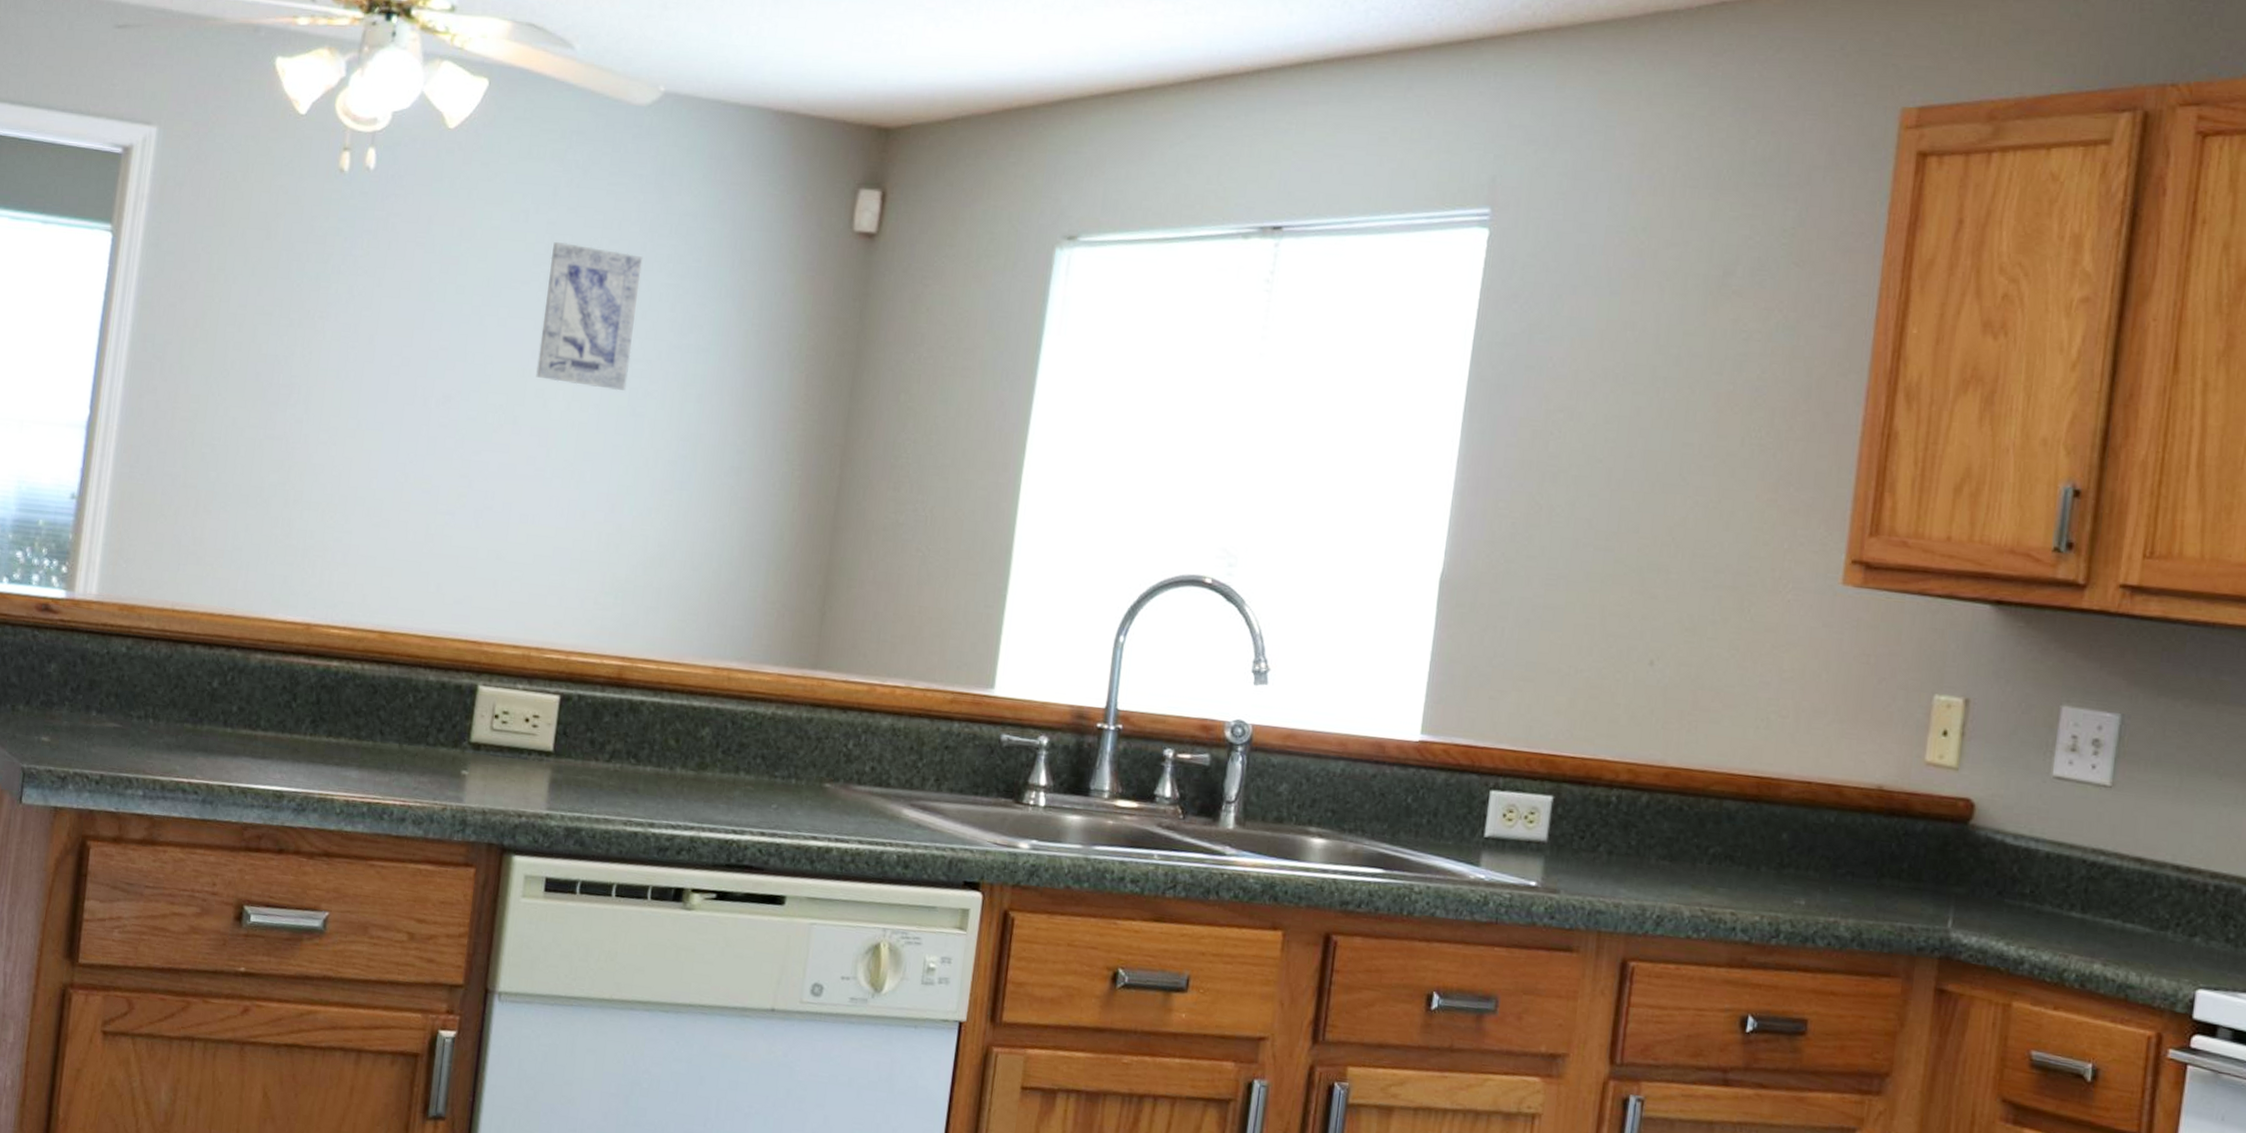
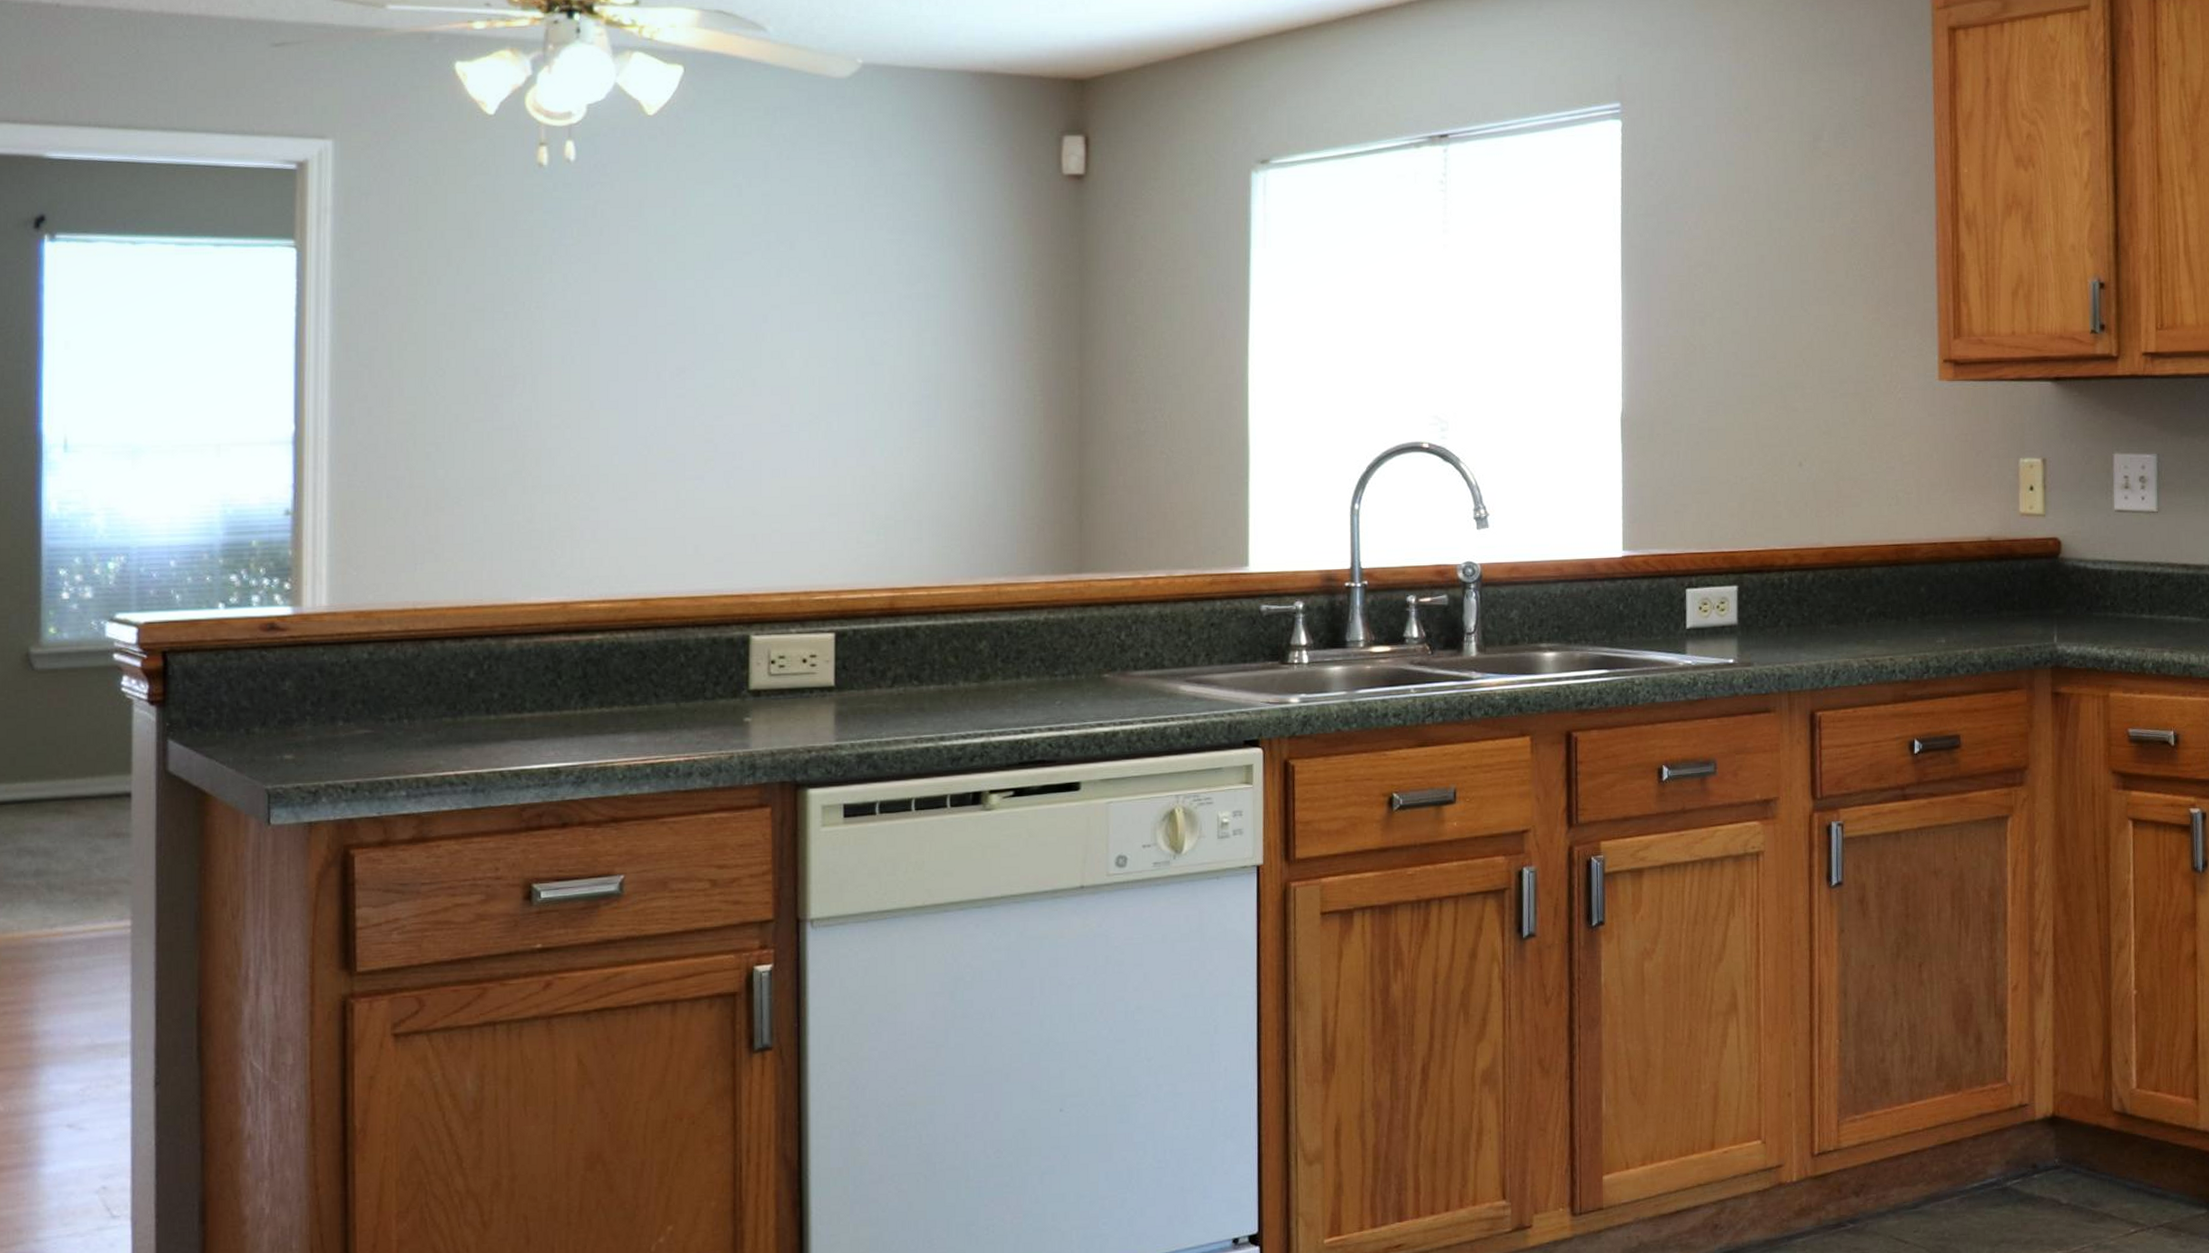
wall art: present [536,241,643,391] -> none [769,211,863,344]

